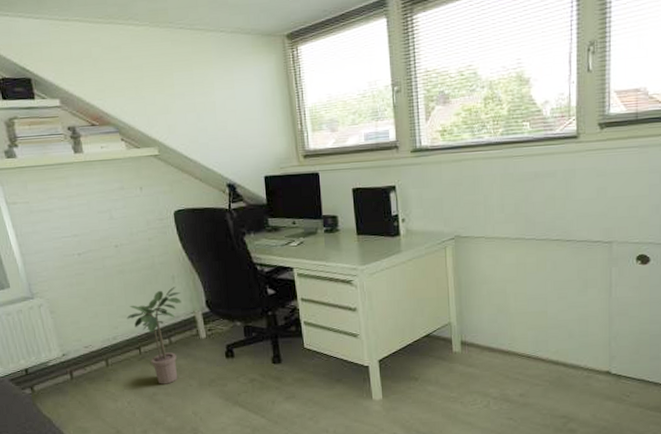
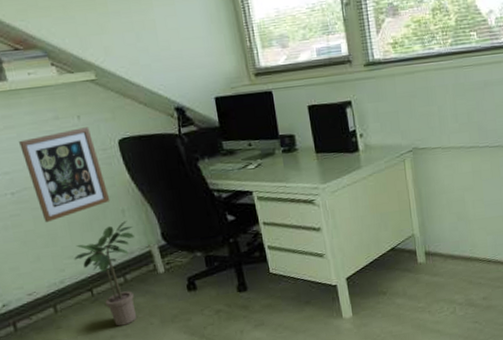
wall art: none [89,198,163,282] -> present [19,127,110,222]

